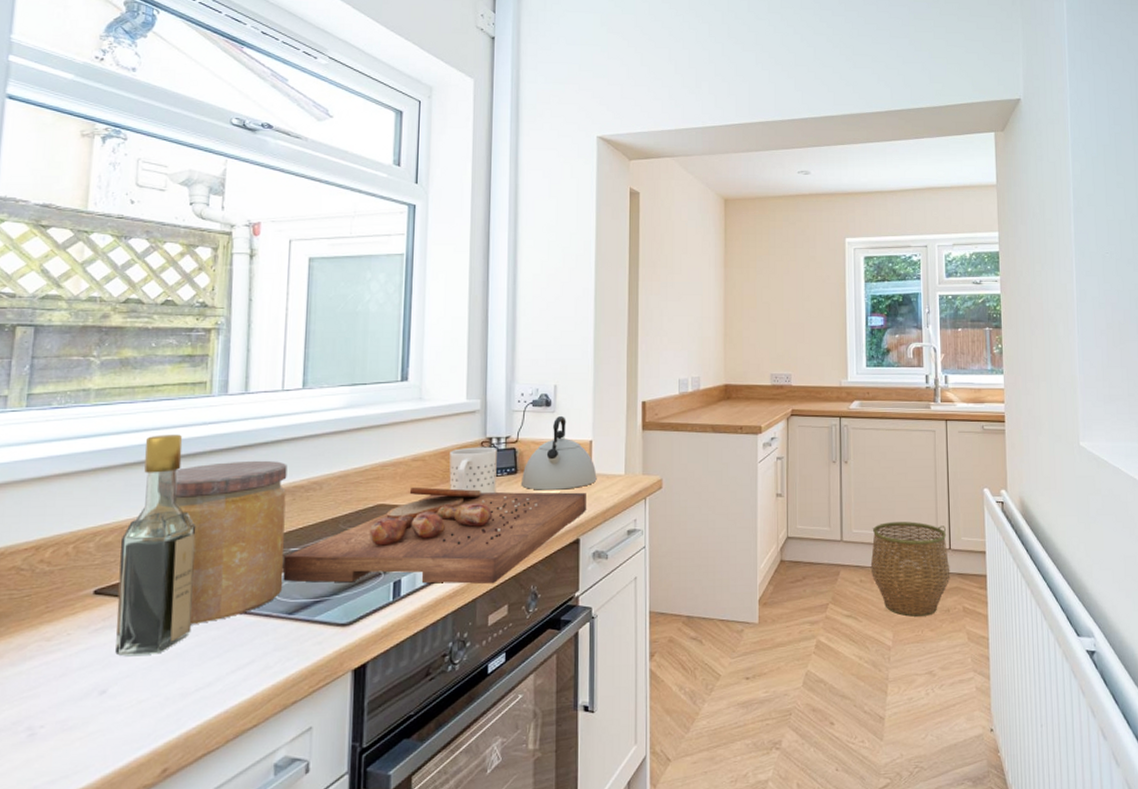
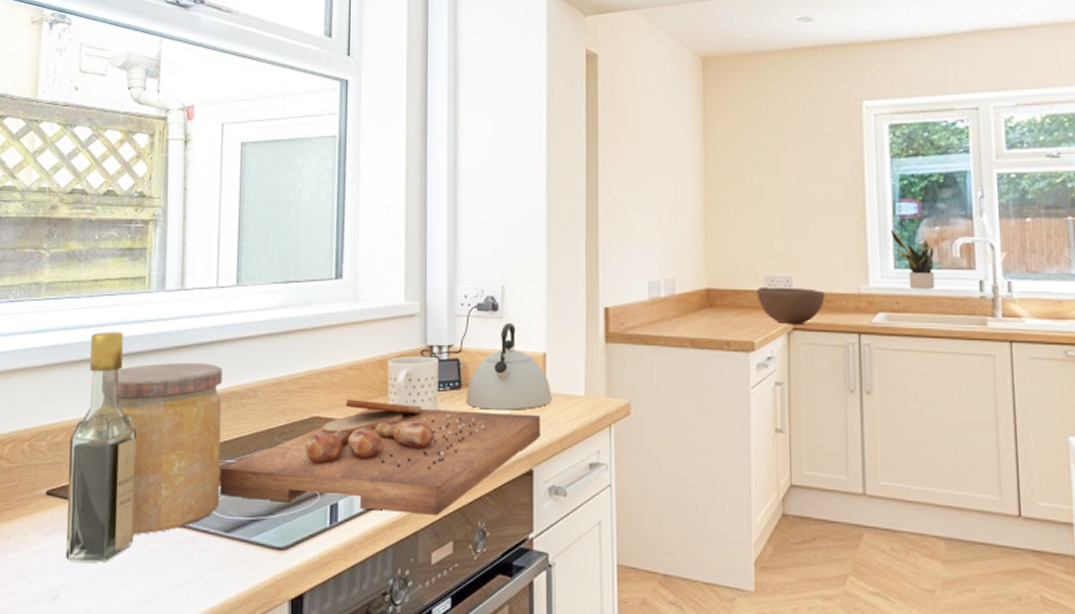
bowl: none [763,382,816,412] -> present [756,287,826,325]
potted plant: none [863,337,895,382] -> present [890,230,936,289]
basket: present [870,521,951,617] -> none [905,474,1021,604]

